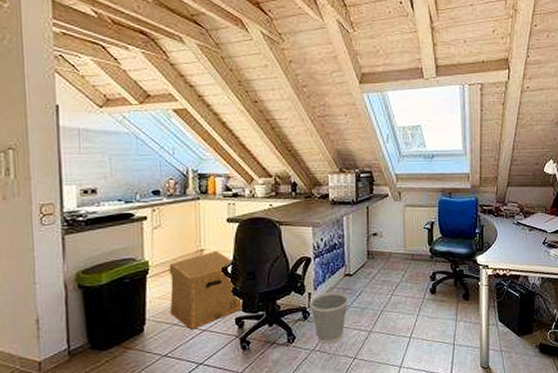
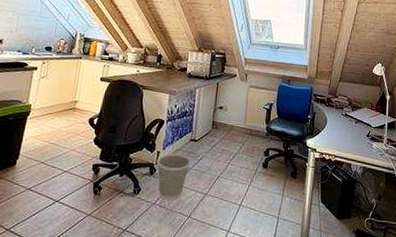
cardboard box: present [169,250,242,330] -> none [40,103,101,170]

